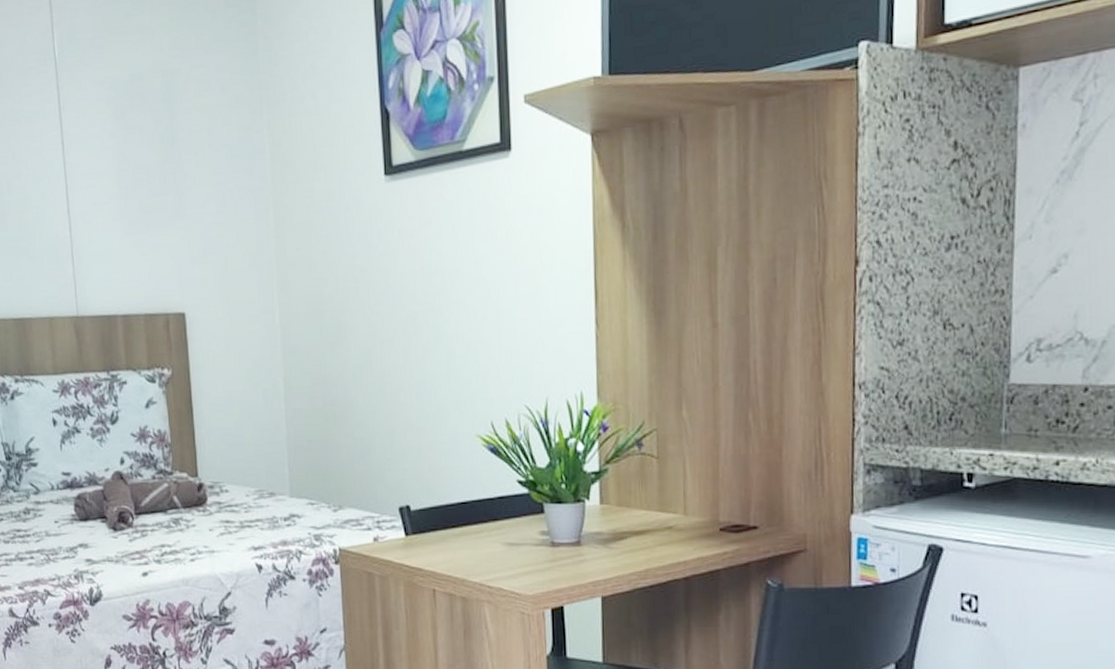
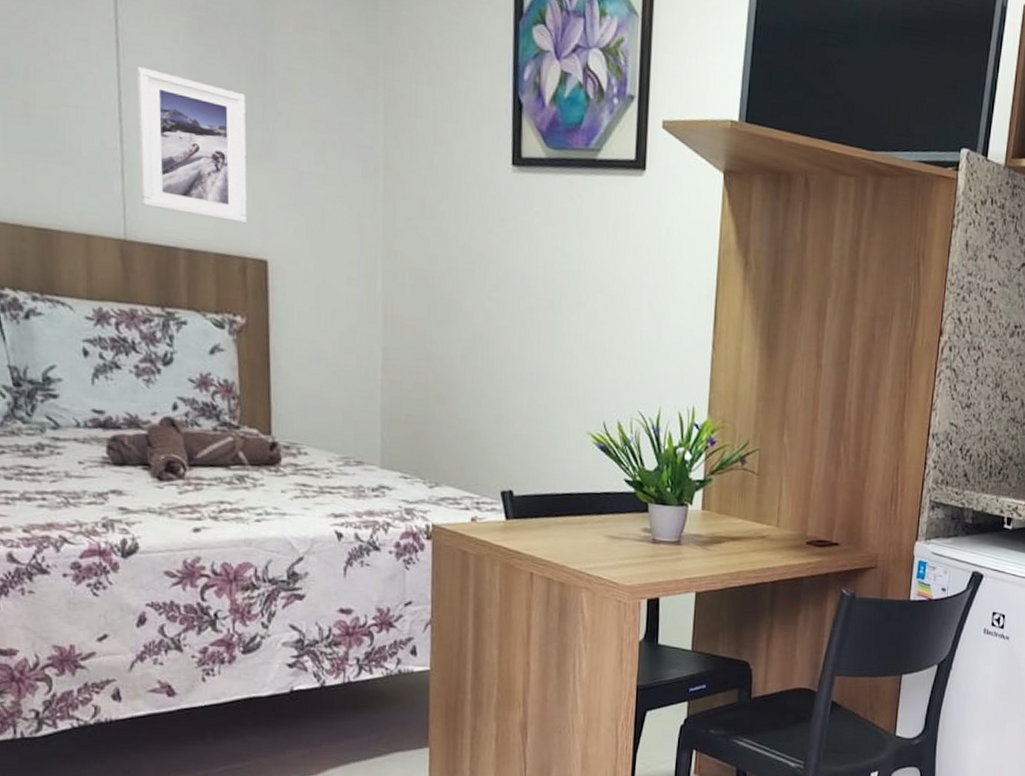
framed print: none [78,160,168,283] -> present [137,66,248,224]

